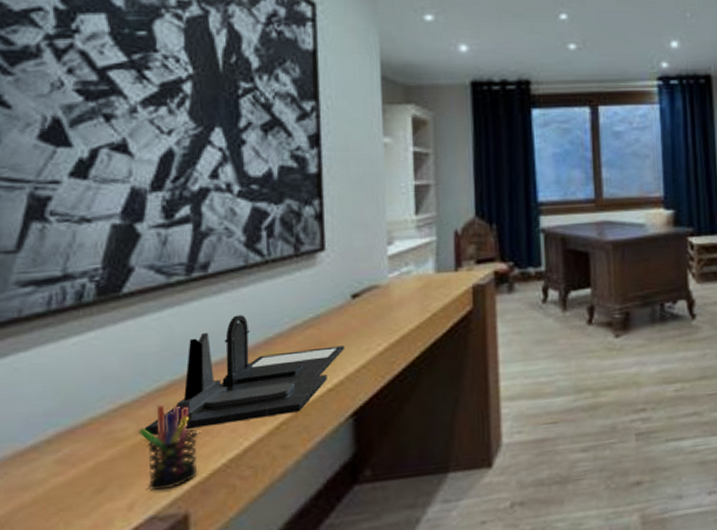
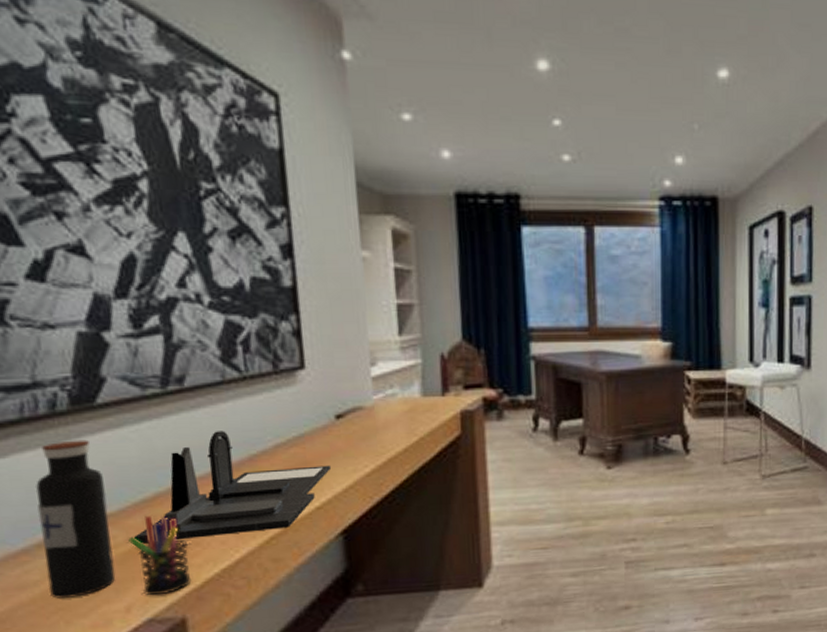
water bottle: none [51,329,122,498] -> present [36,440,116,599]

